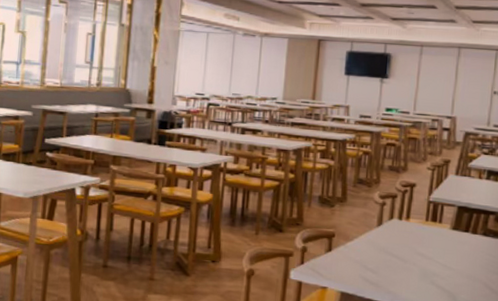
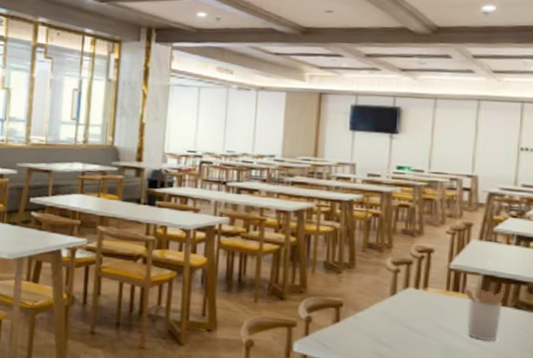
utensil holder: none [440,217,476,265] -> present [463,287,506,341]

